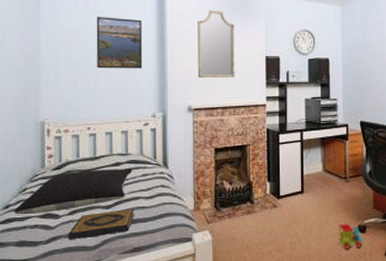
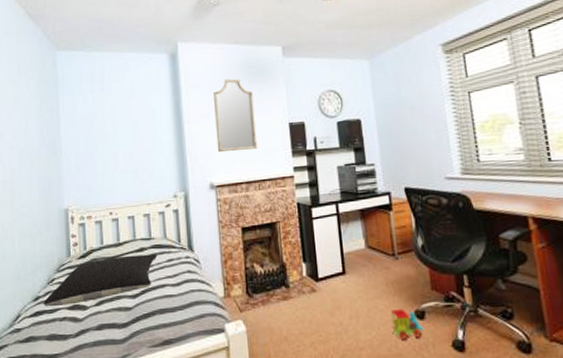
hardback book: present [68,208,135,240] -> none [96,296,163,333]
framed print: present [96,17,143,69] -> none [112,96,161,151]

